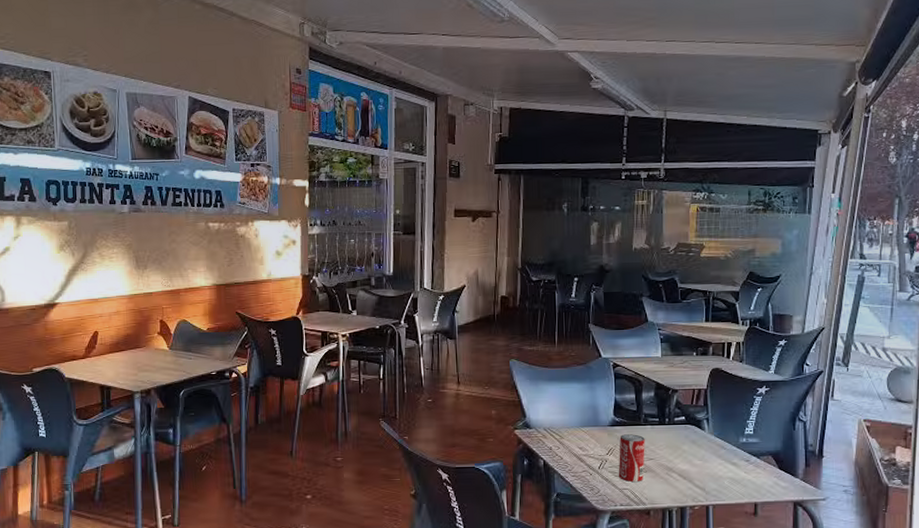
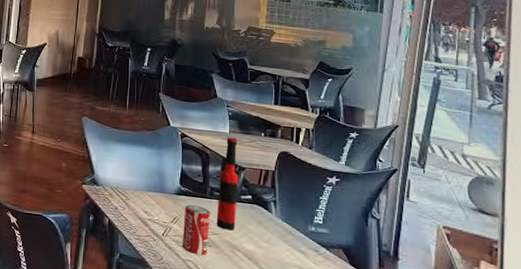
beer bottle: none [651,361,672,454] -> present [216,137,239,231]

